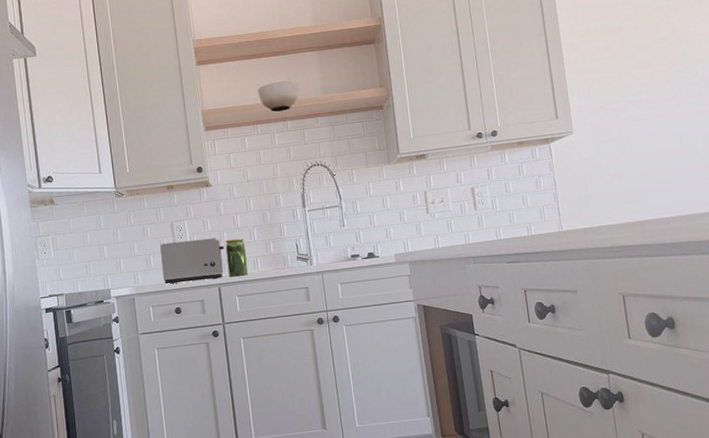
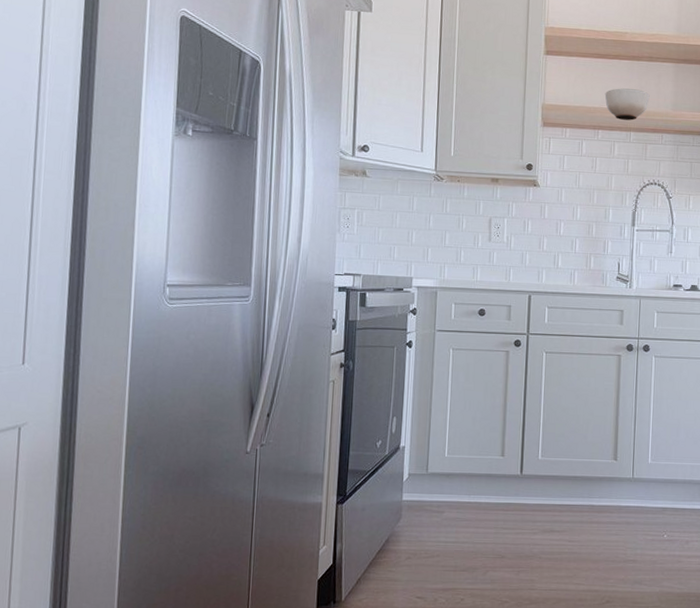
toaster: present [160,237,224,285] -> none [471,238,542,287]
jar: present [225,238,249,278] -> none [541,246,565,288]

